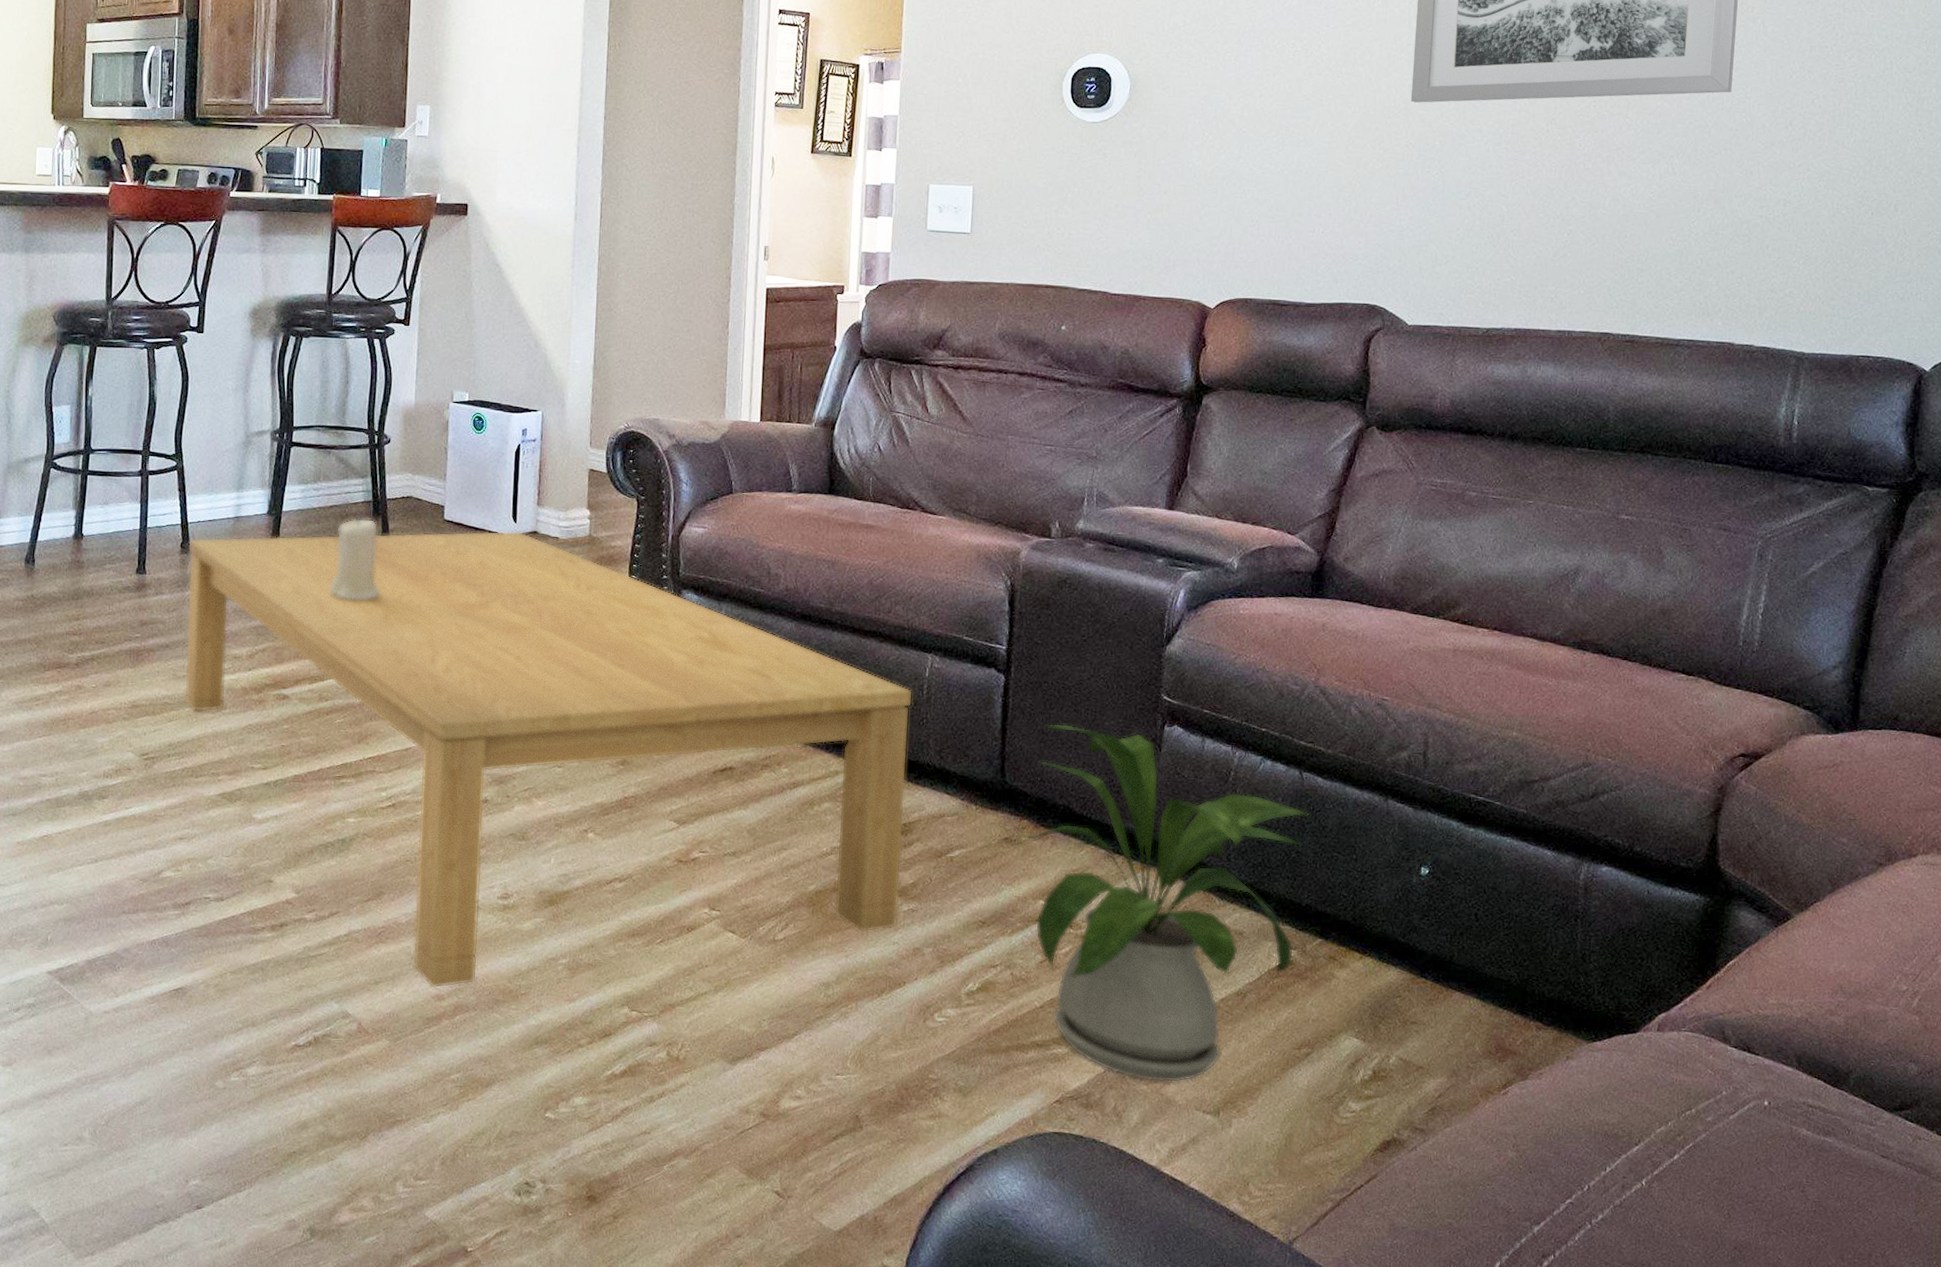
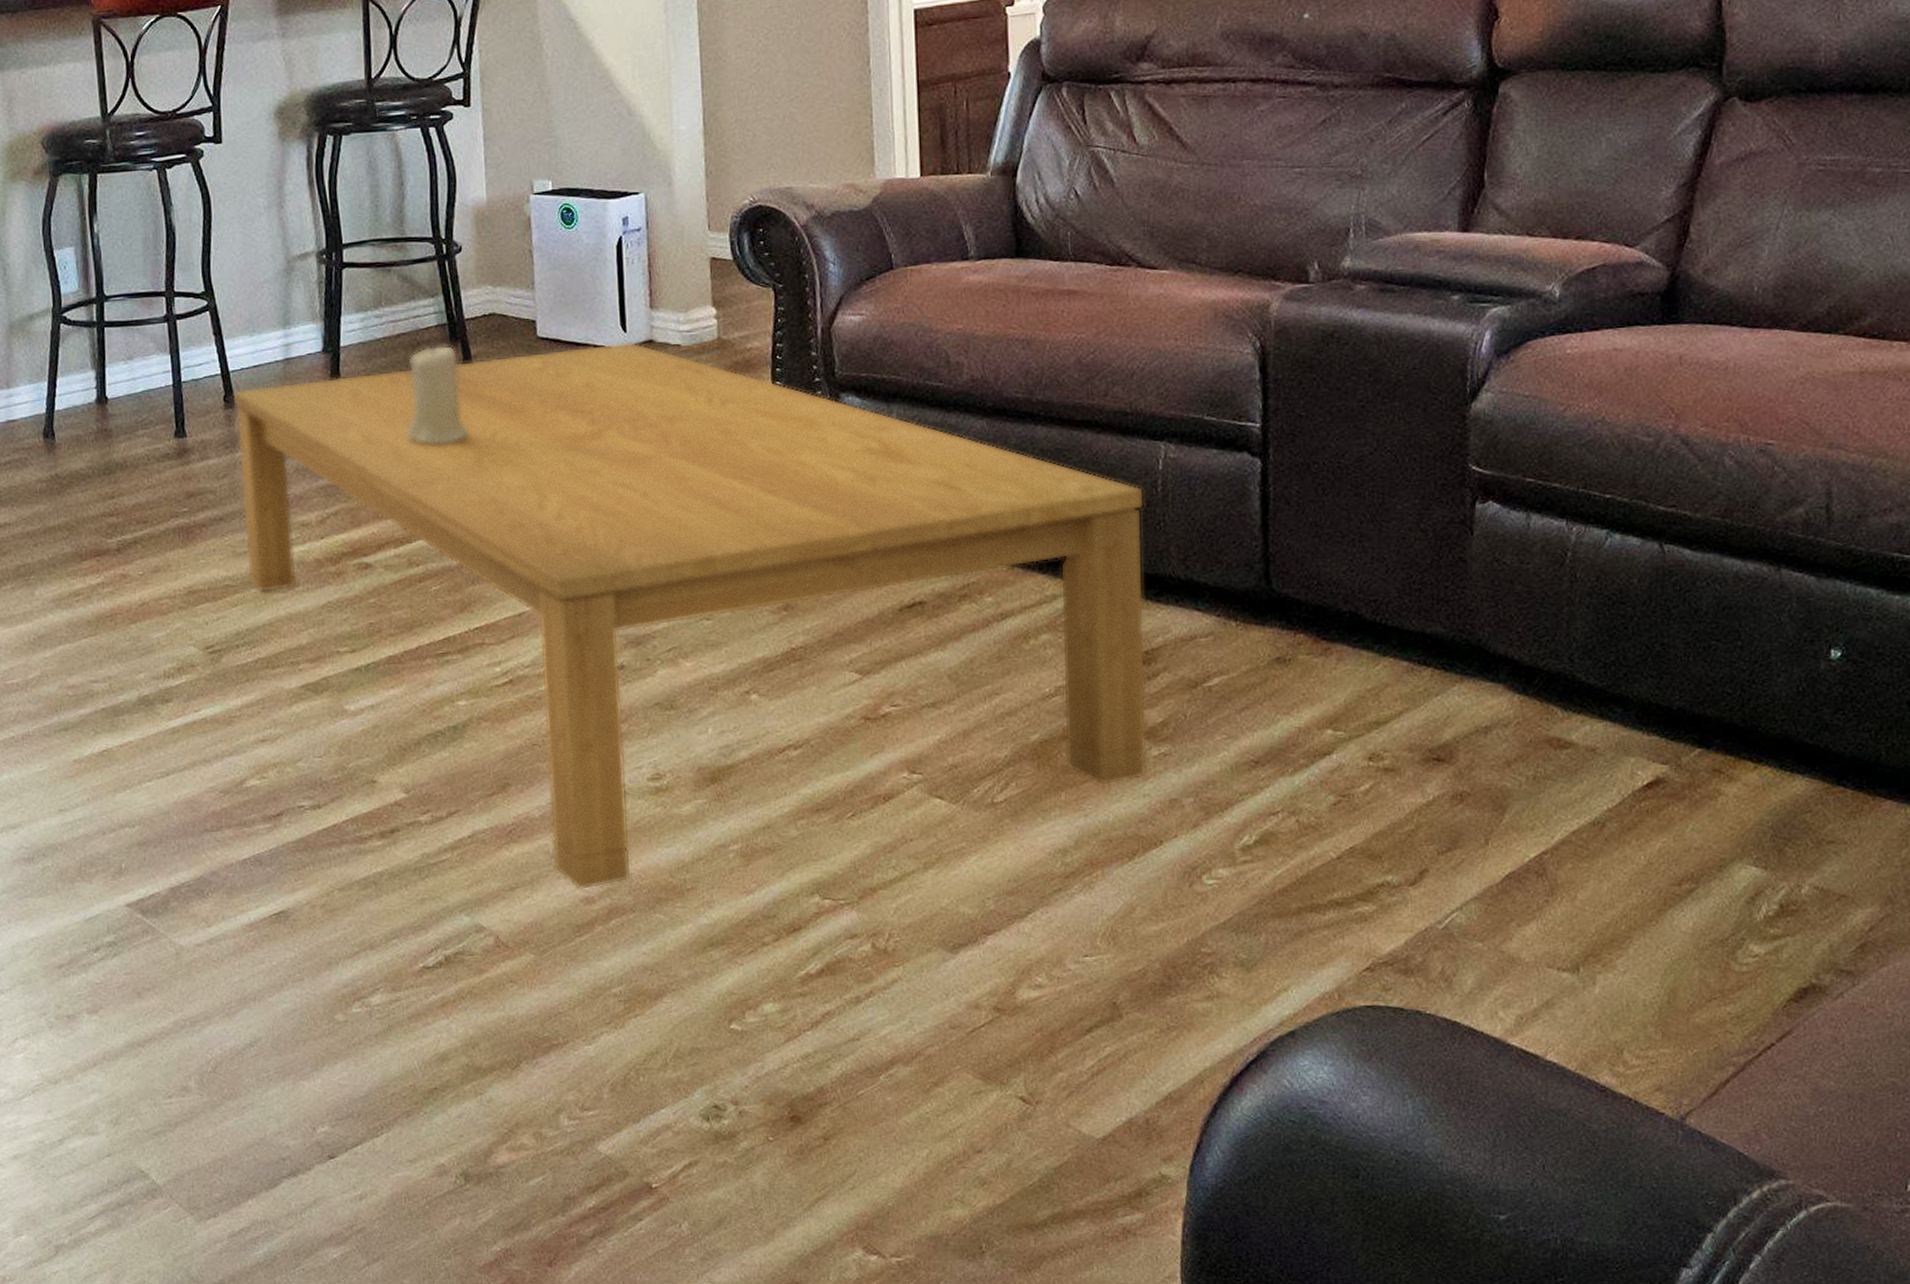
house plant: present [1014,723,1310,1083] -> none [1289,511,1676,938]

